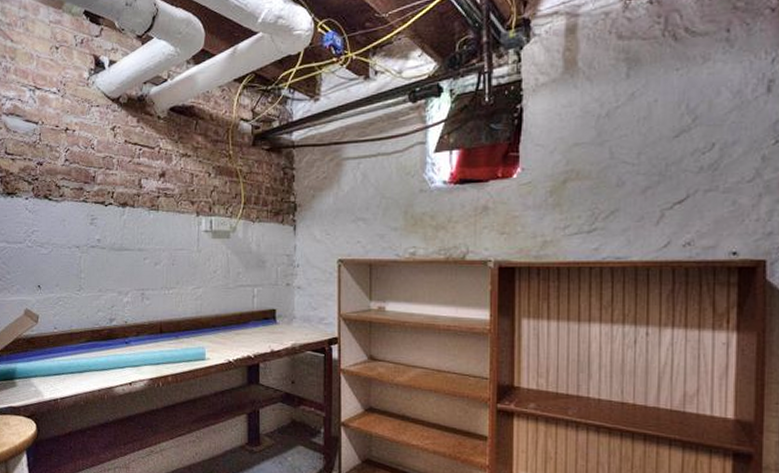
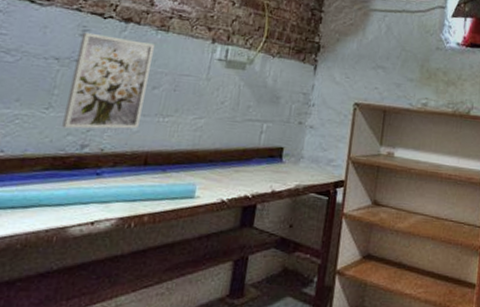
wall art: none [92,220,150,306] -> present [62,32,155,129]

